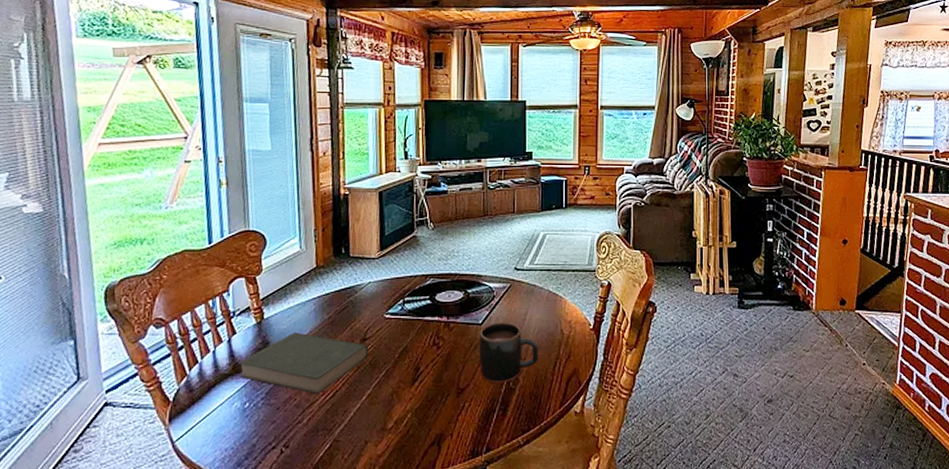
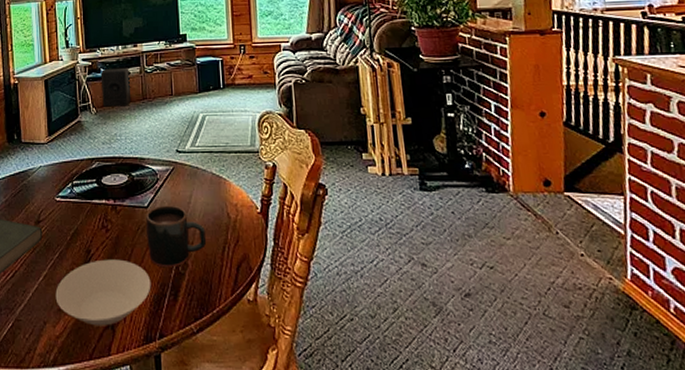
bowl: none [379,376,481,443] -> present [55,259,151,326]
studio monitor: none [440,182,471,222] -> present [100,67,130,107]

